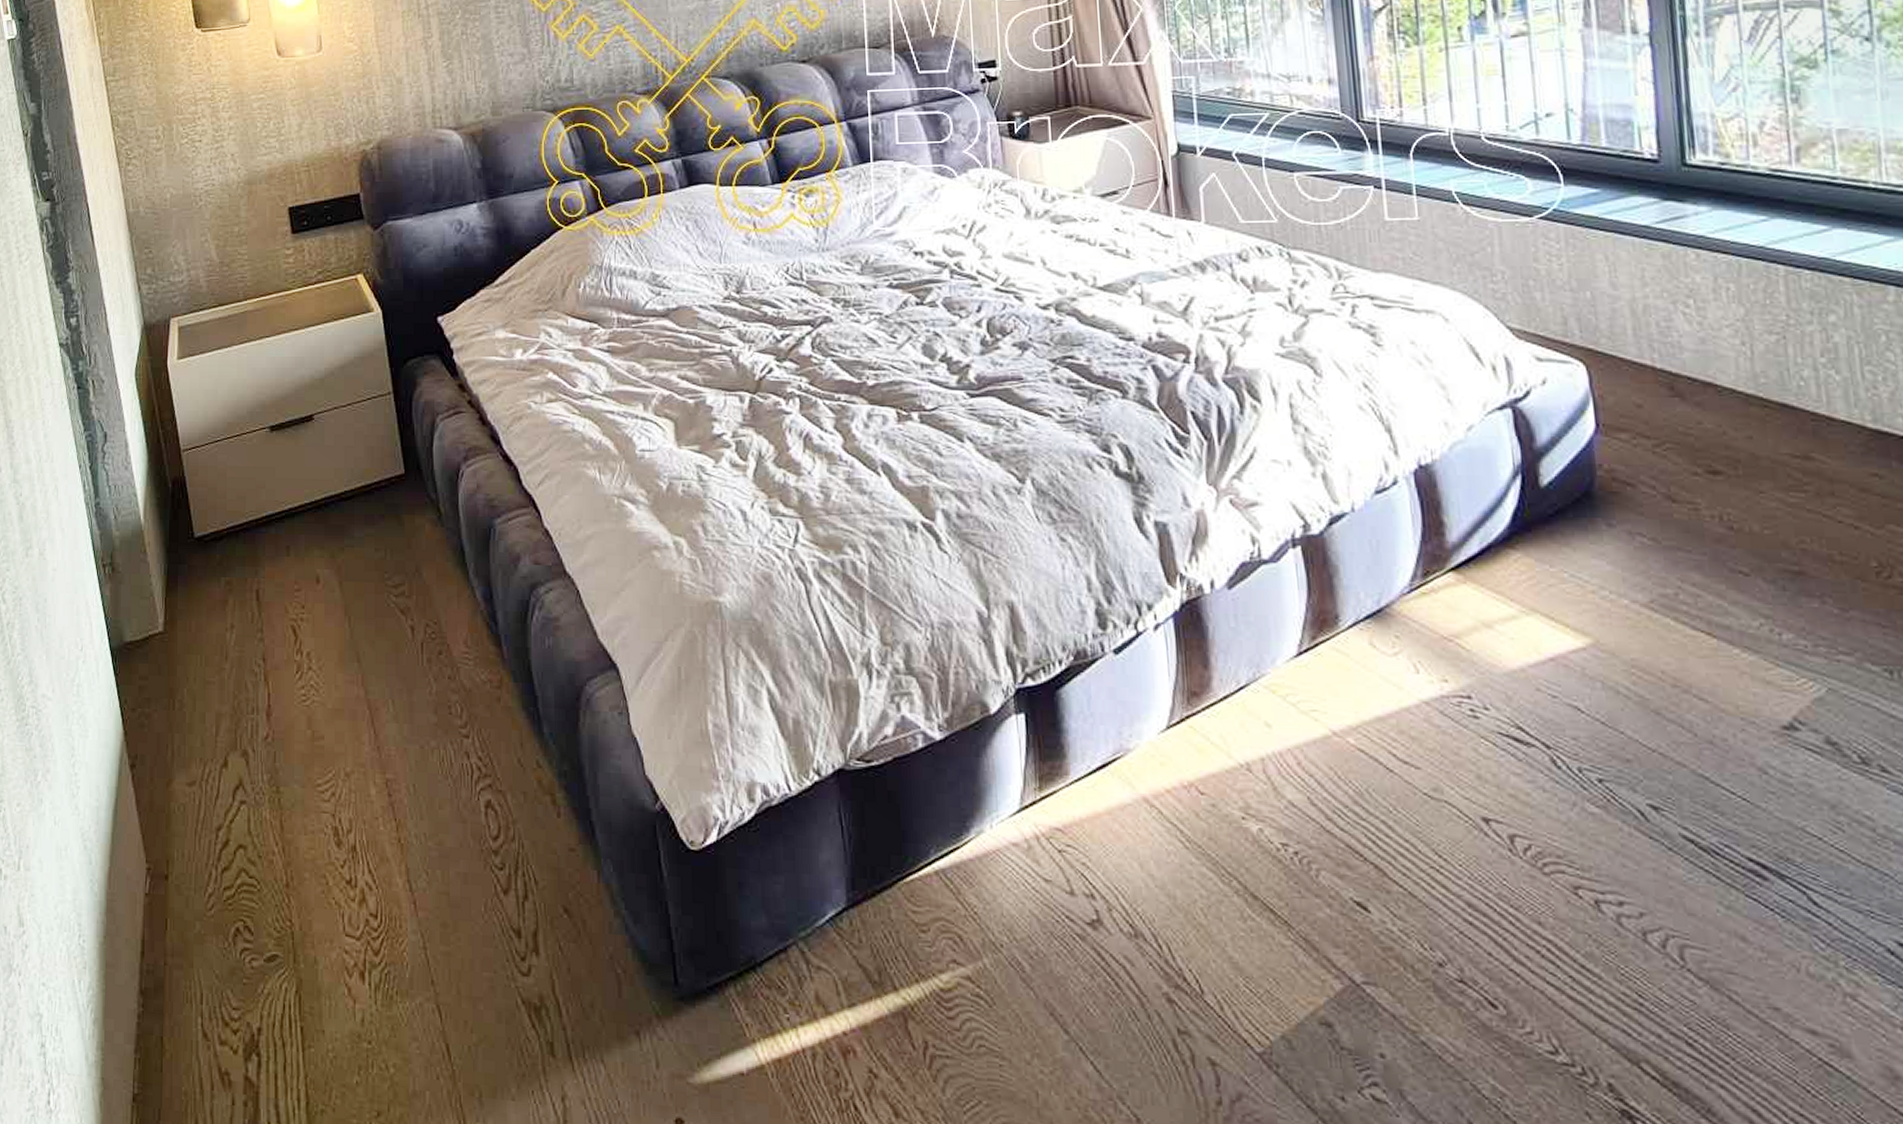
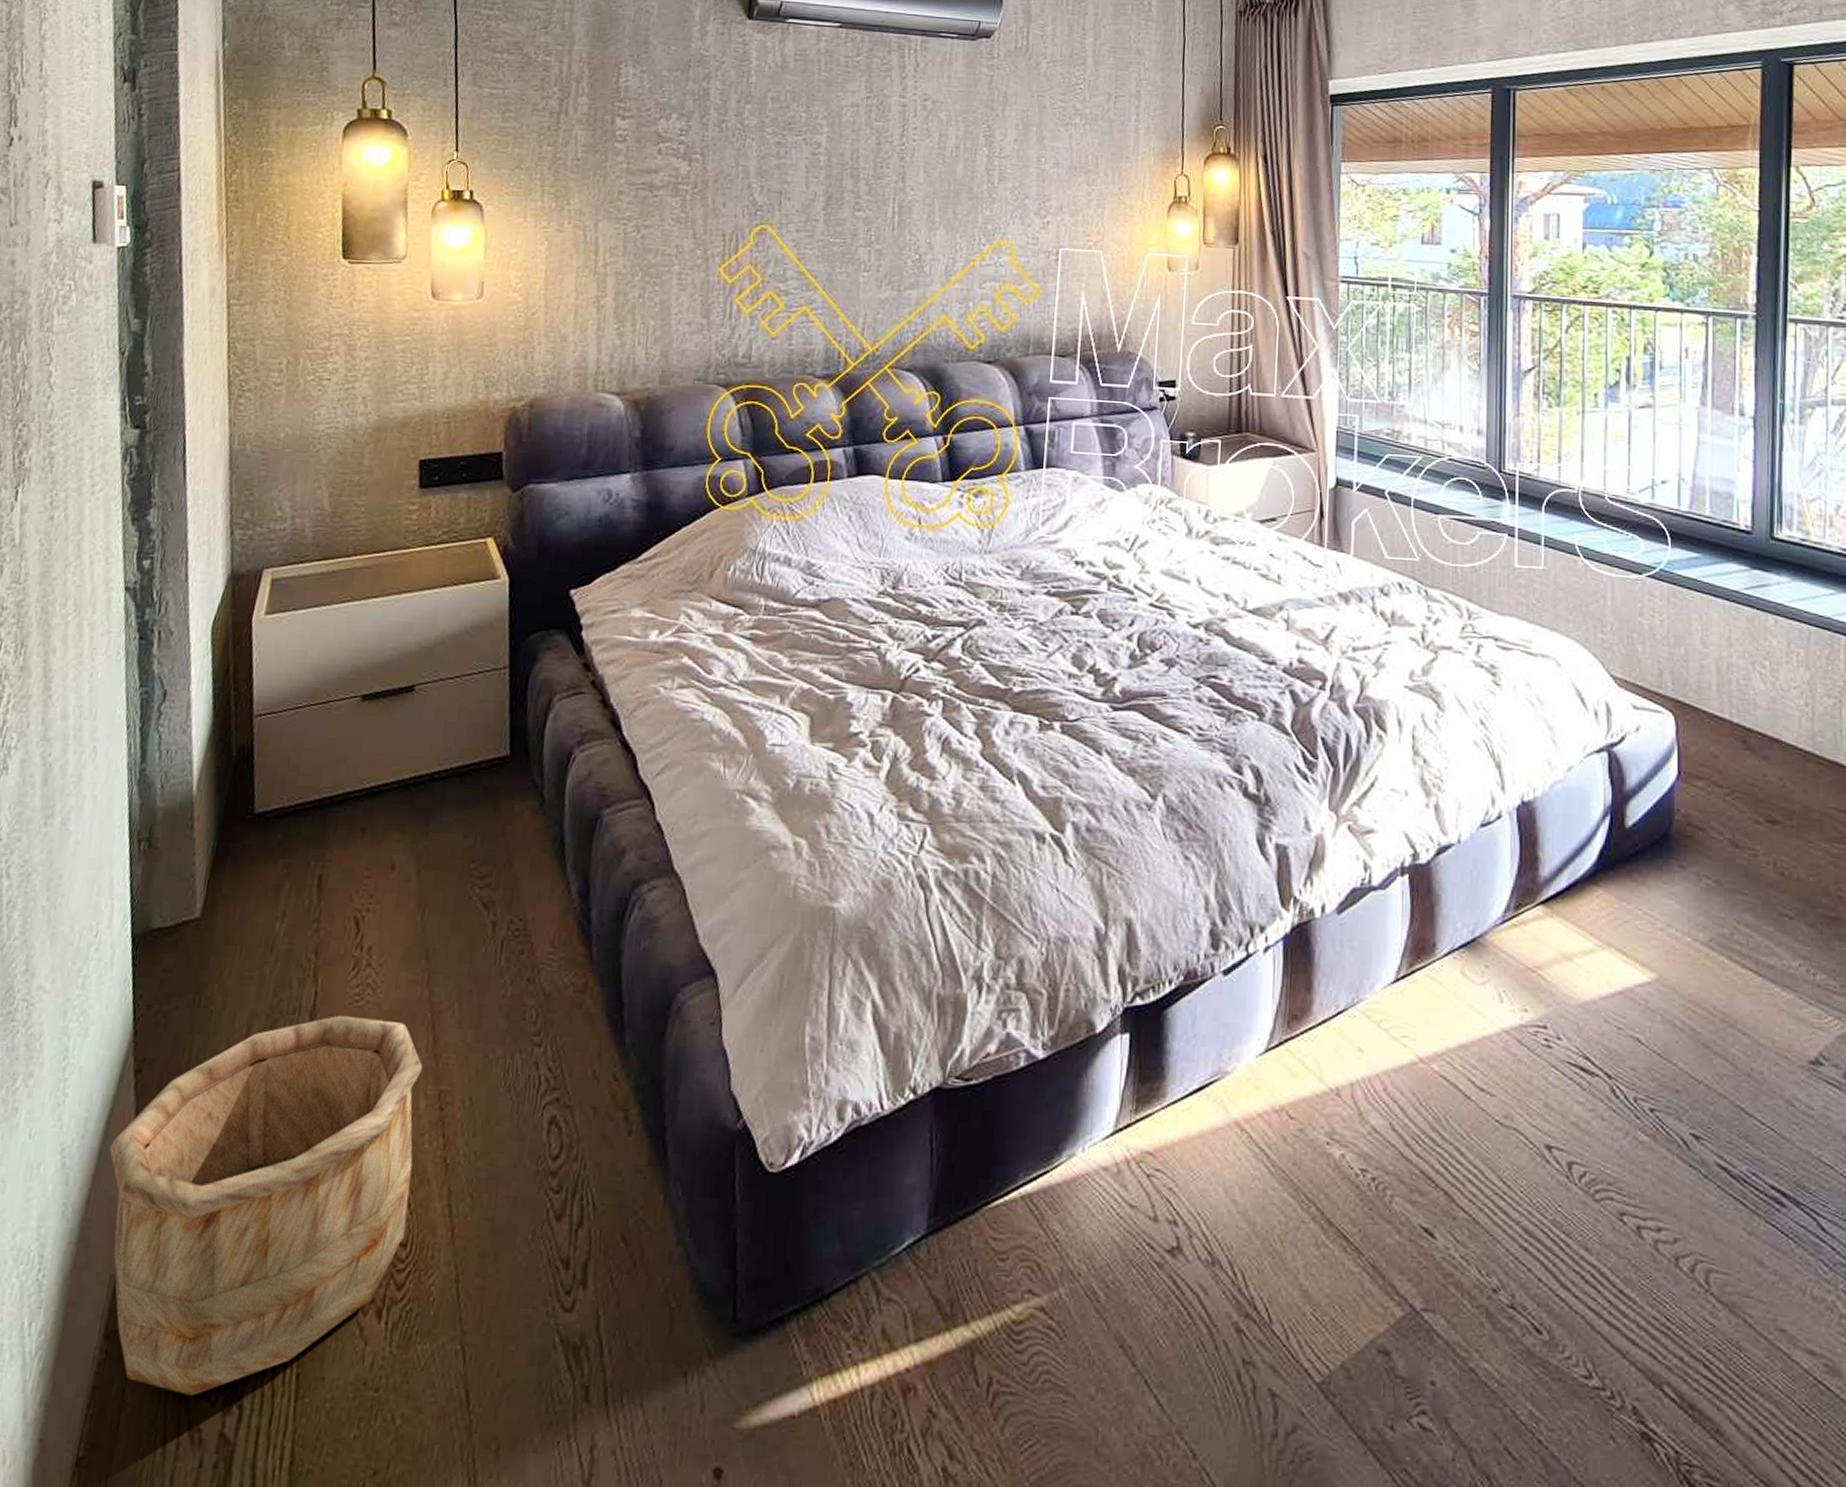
wooden bucket: none [120,713,374,1044] -> present [109,1014,423,1396]

